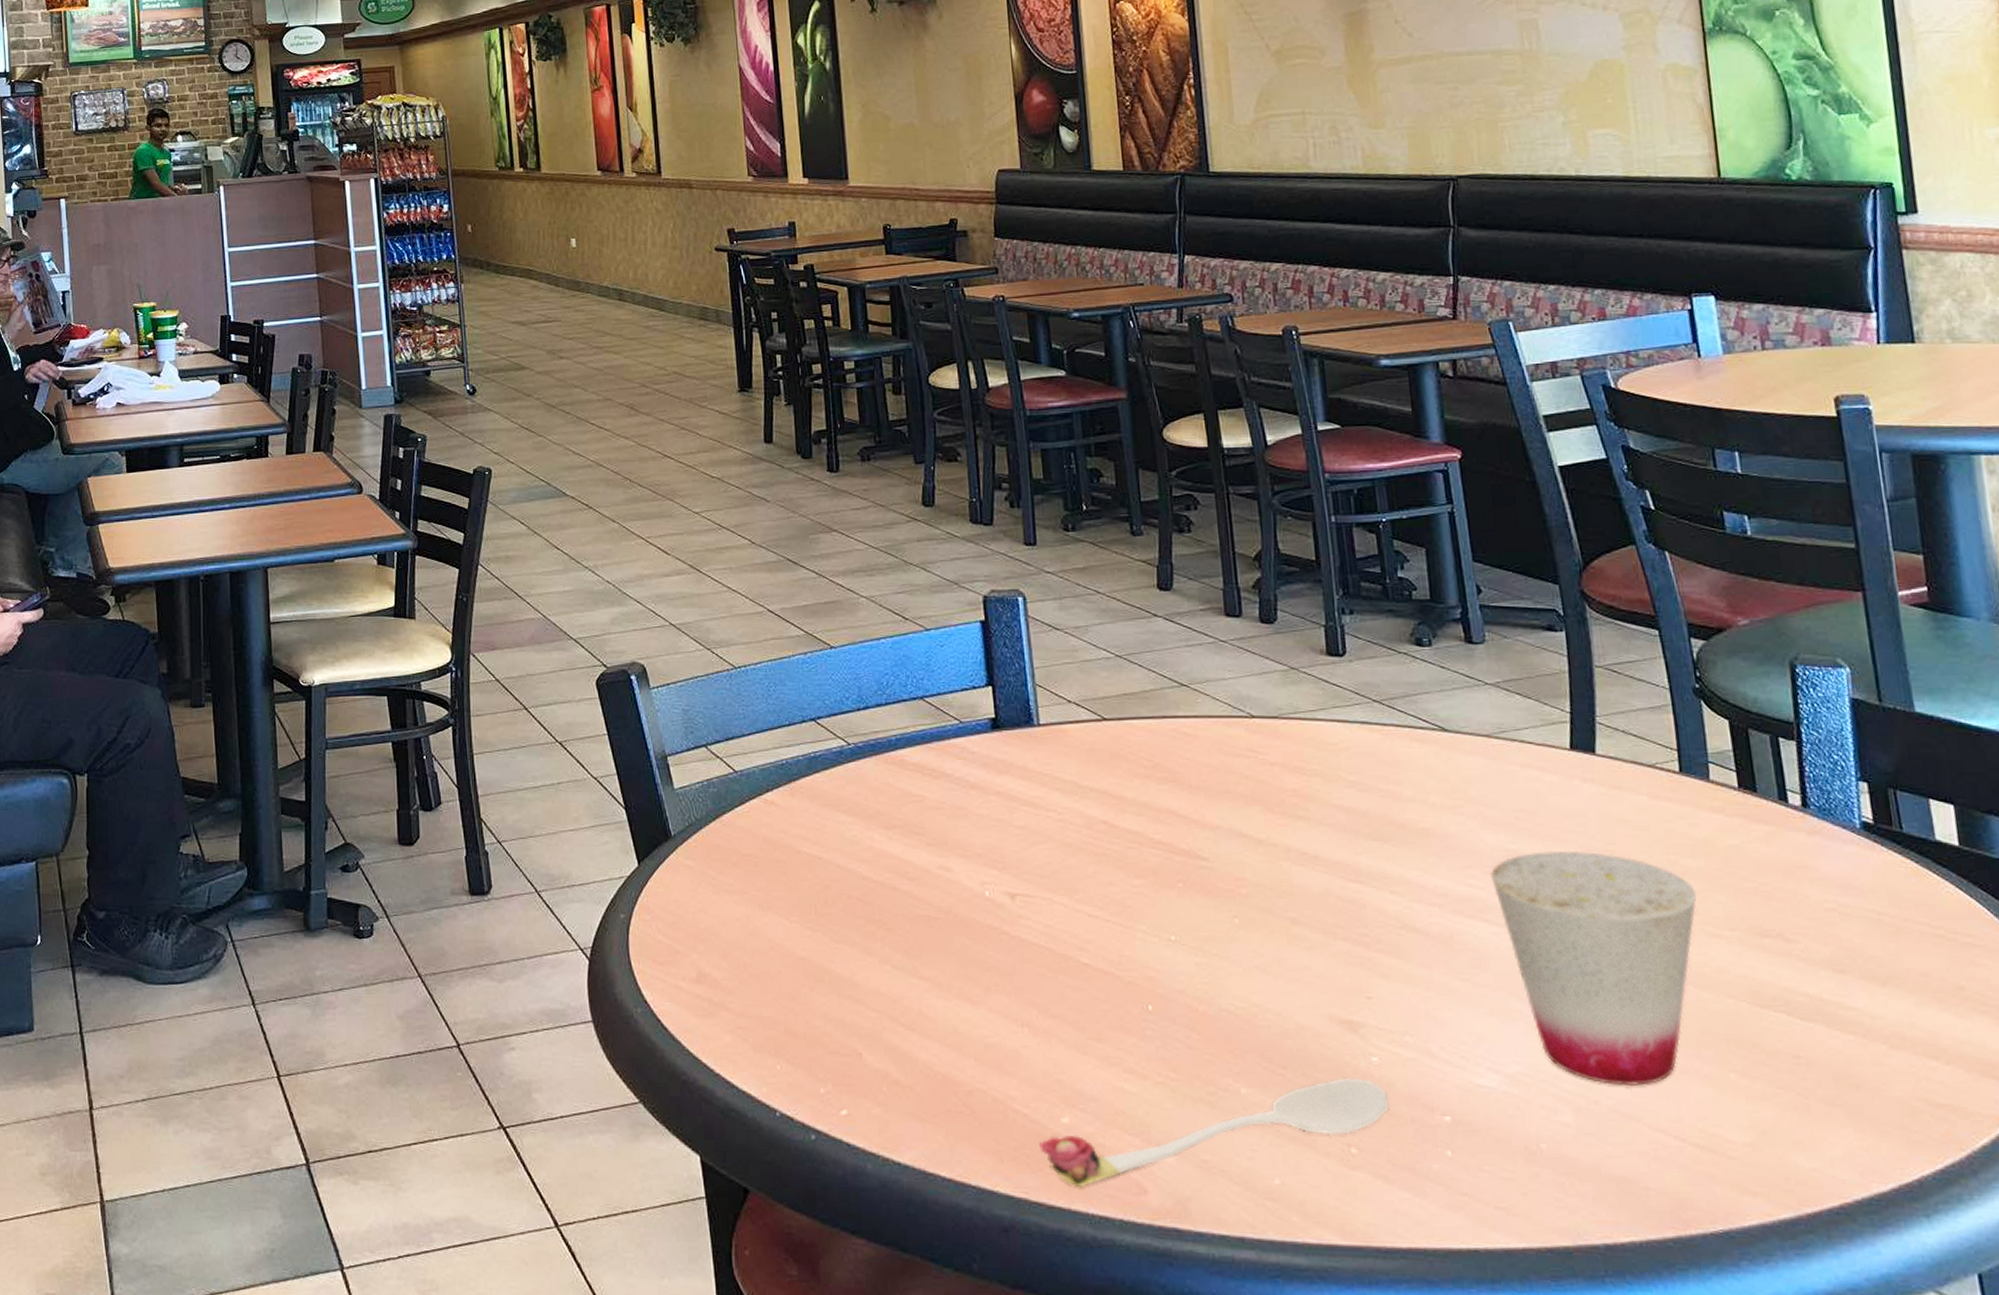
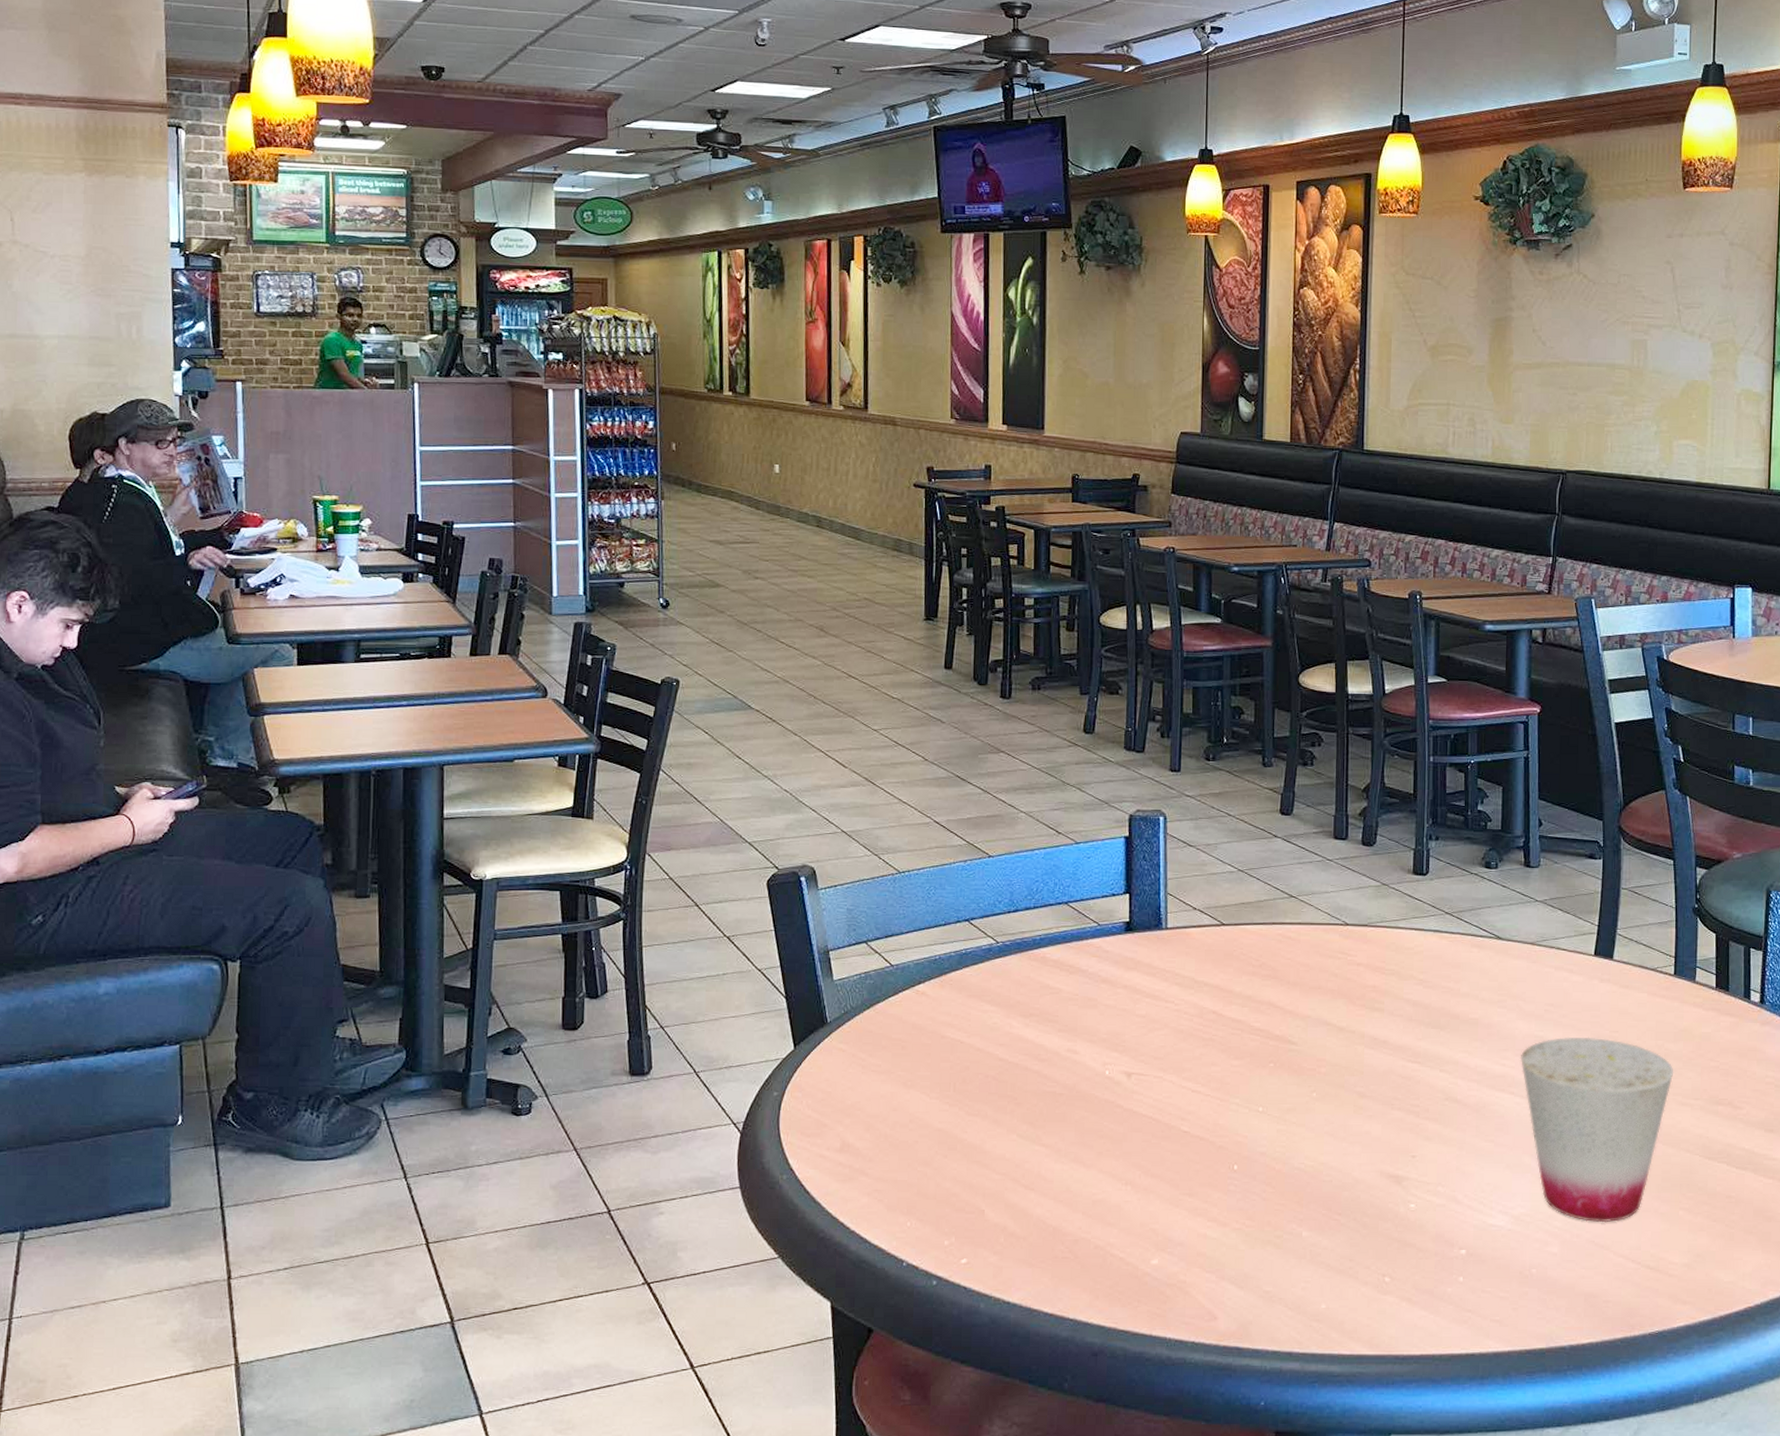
spoon: present [1039,1077,1389,1188] -> none [1131,1221,1419,1317]

